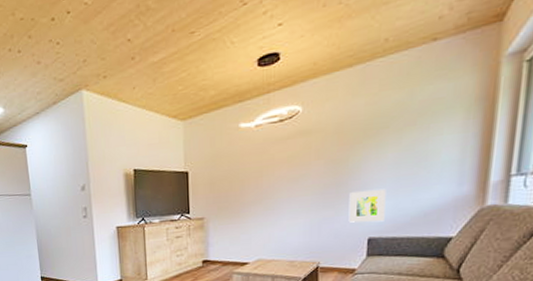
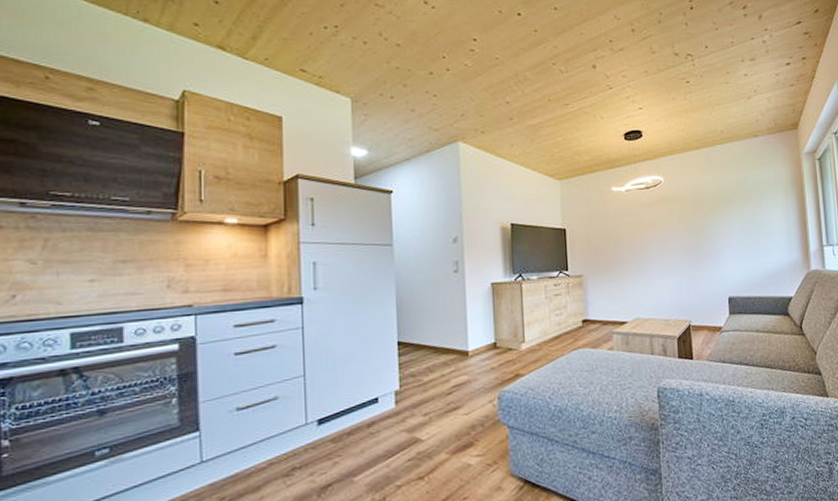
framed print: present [348,188,386,223] -> none [709,252,739,283]

